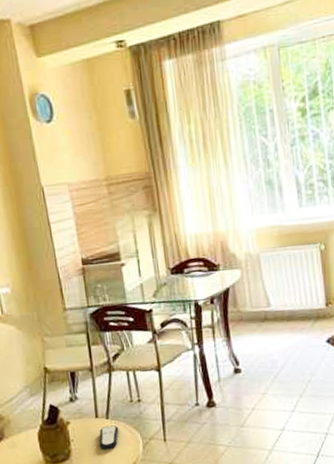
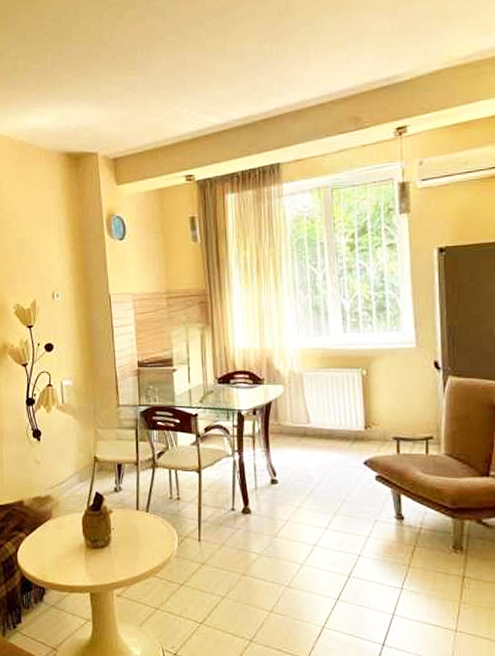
remote control: present [99,425,119,450] -> none [137,519,157,542]

